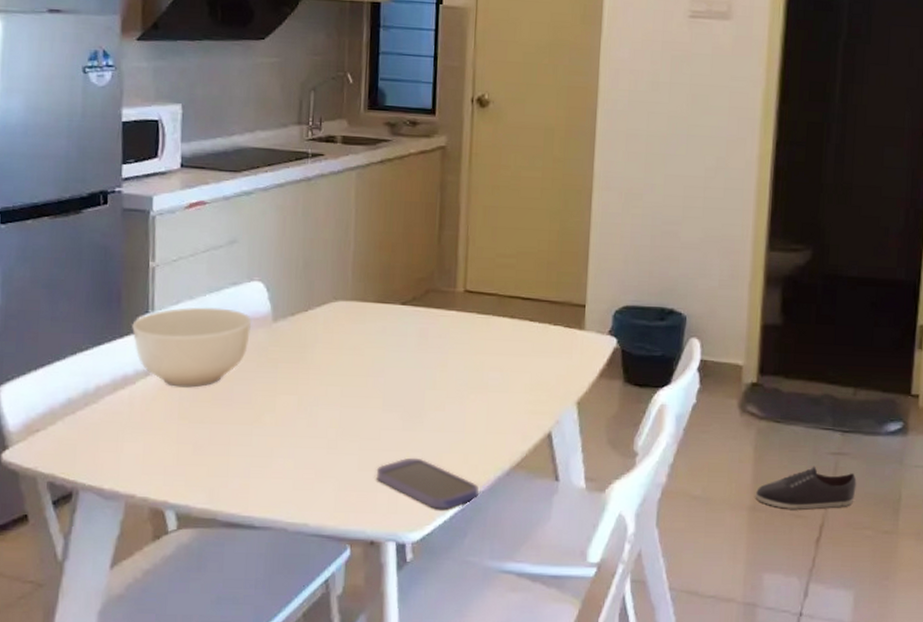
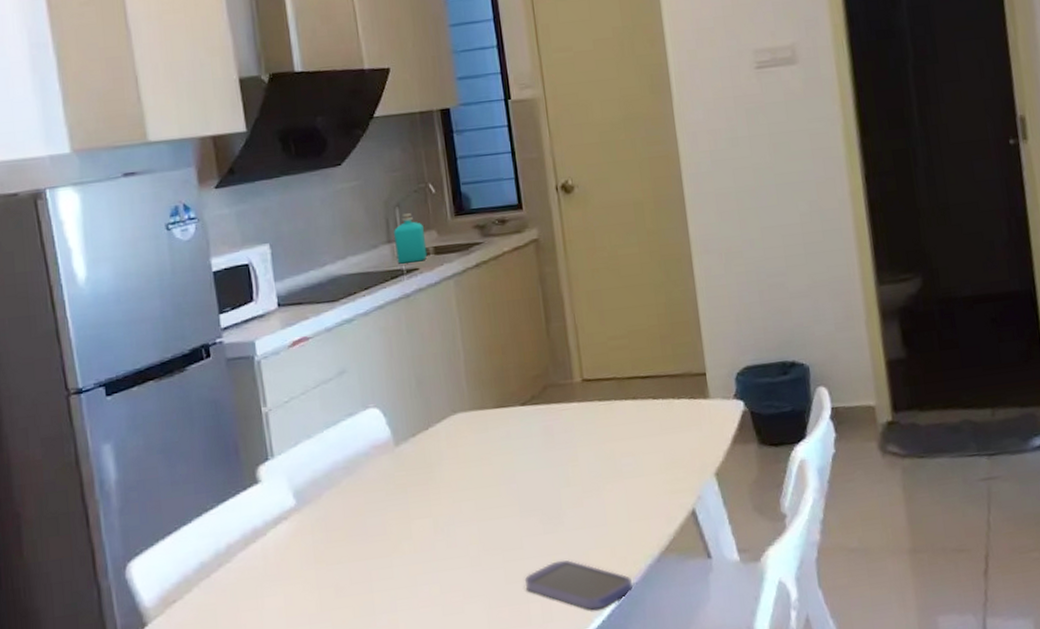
bowl: present [131,307,252,388] -> none [252,441,375,532]
soap bottle: none [304,98,336,148] -> present [394,212,428,264]
shoe: present [755,466,857,510] -> none [912,495,1014,546]

